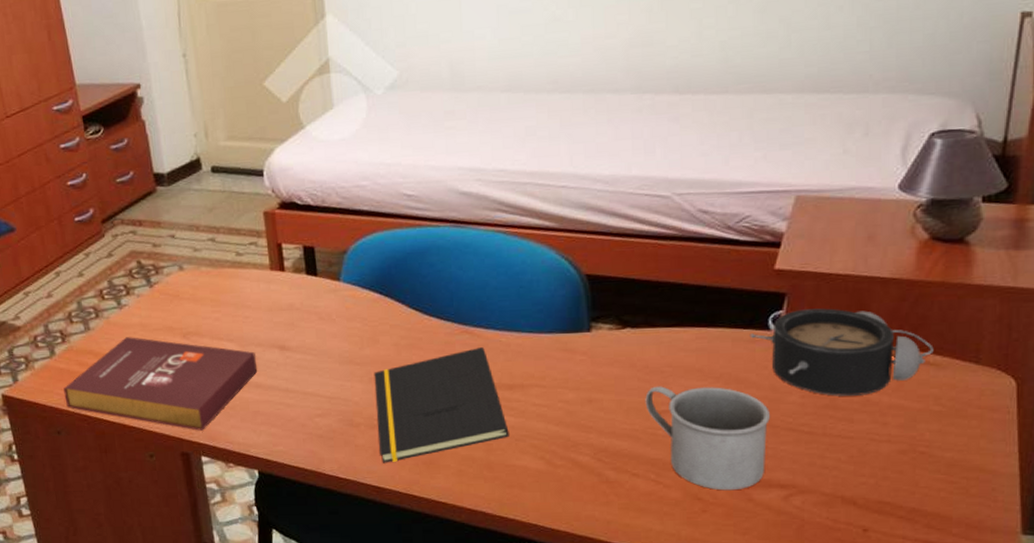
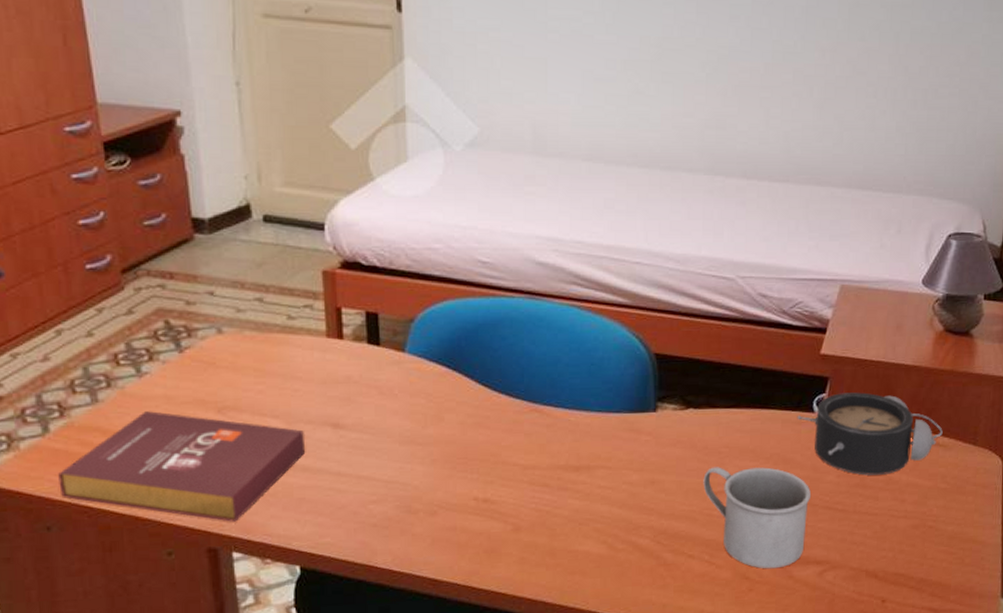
notepad: present [373,347,509,463] -> none [436,427,573,553]

